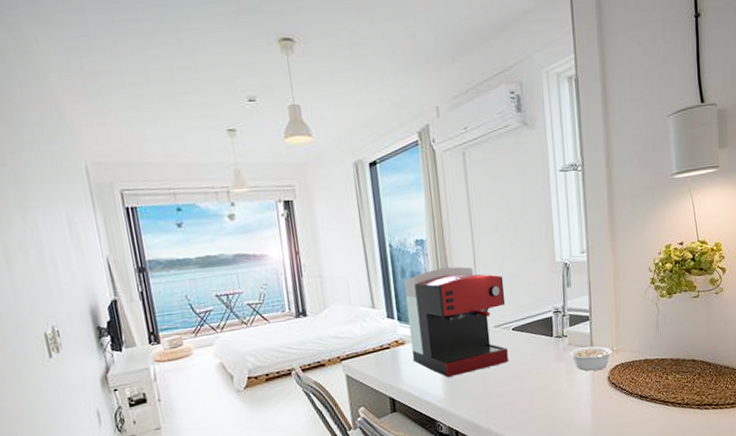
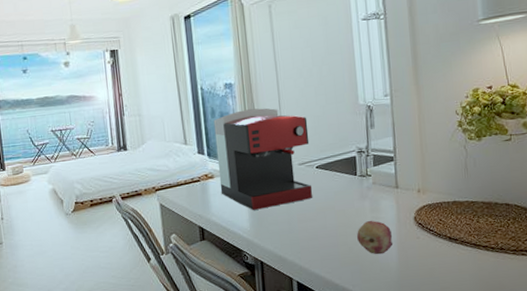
fruit: none [553,382,588,417] -> present [357,221,393,255]
legume: present [569,346,620,371] -> none [373,186,427,210]

